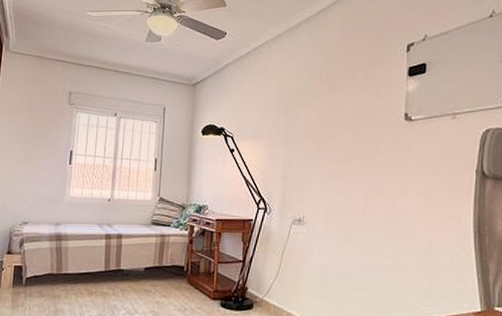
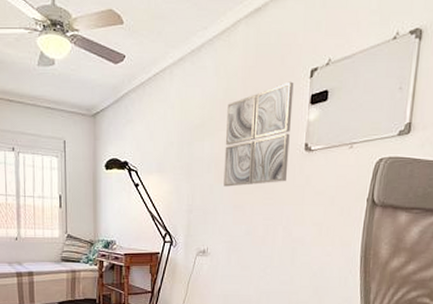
wall art: none [321,55,390,155] -> present [224,81,294,187]

